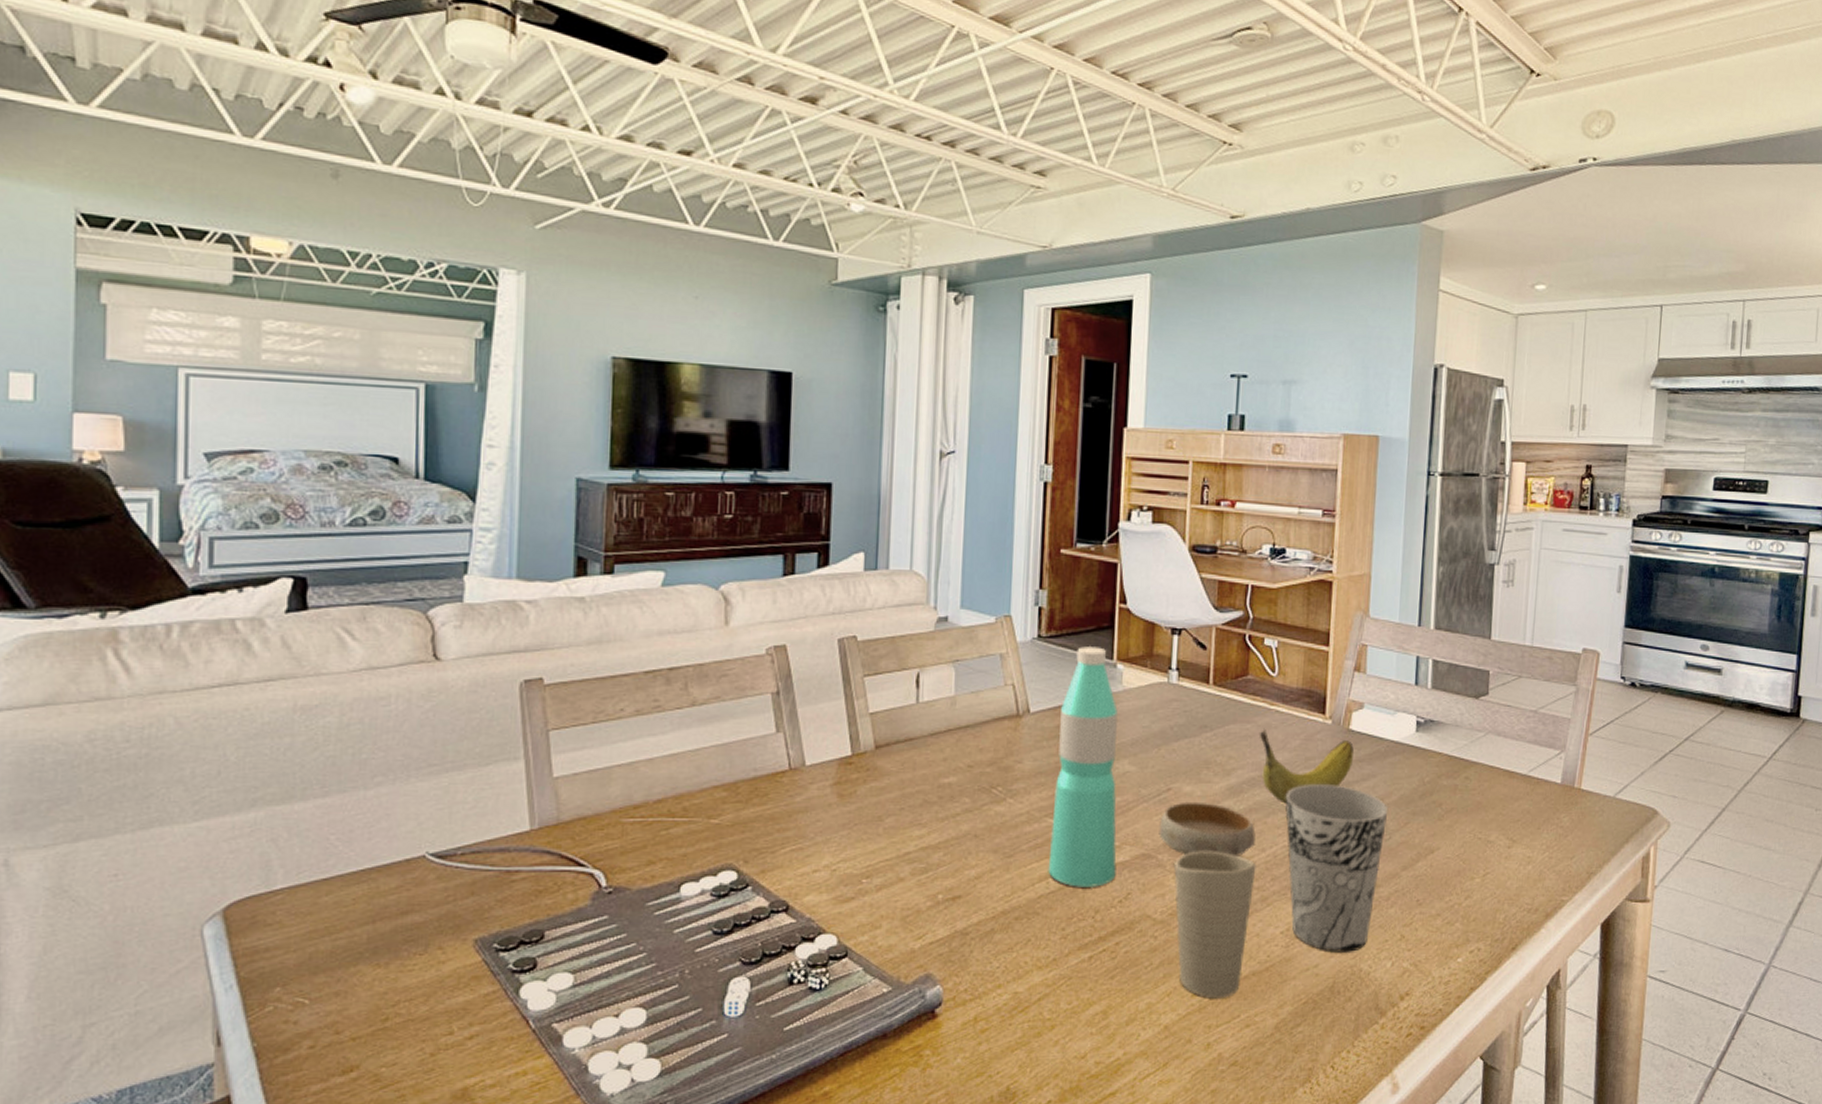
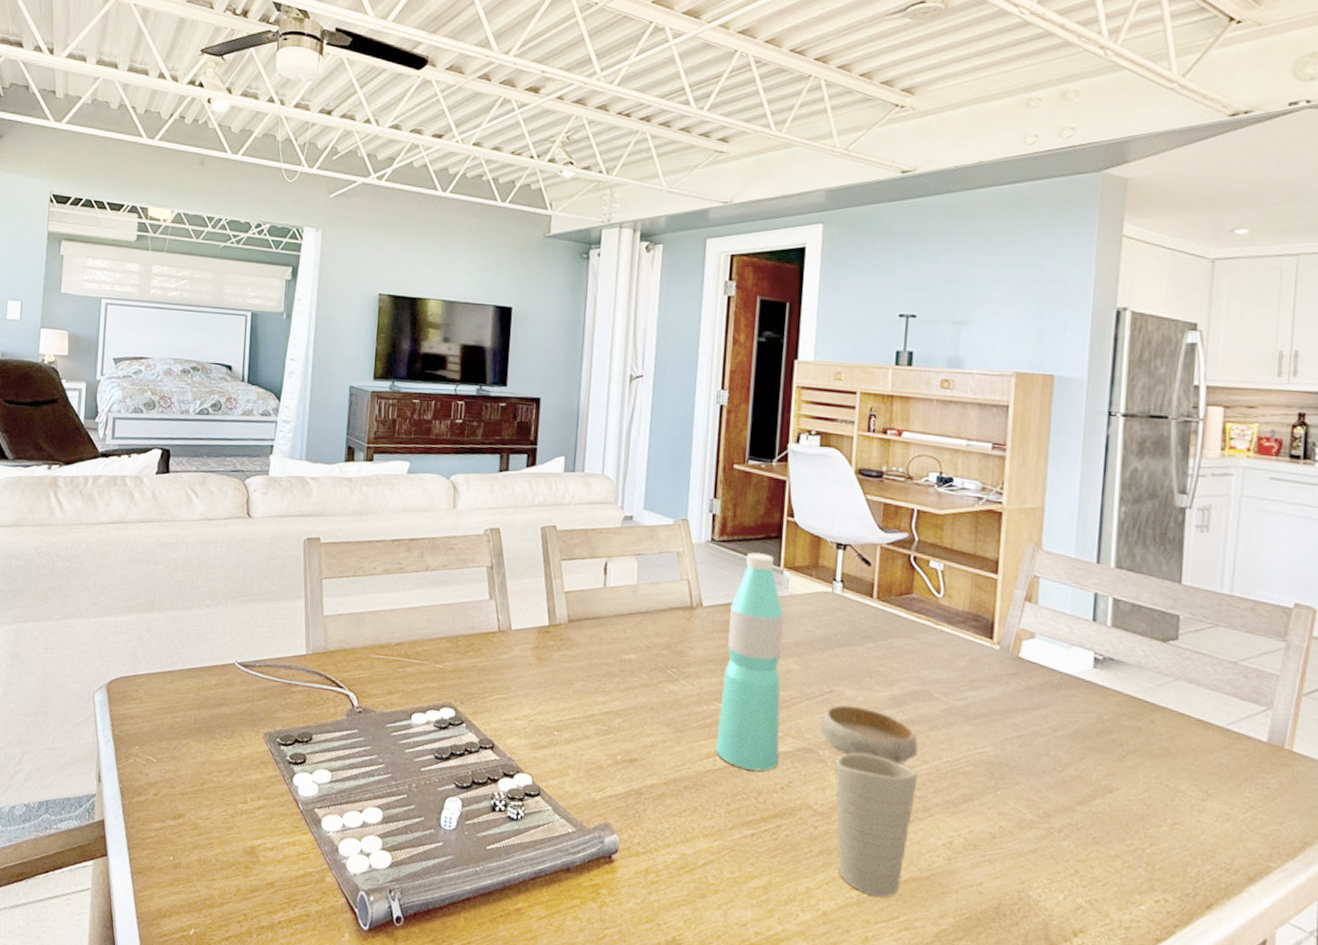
fruit: present [1260,728,1354,804] -> none [924,645,1024,721]
cup: present [1285,785,1389,953] -> none [949,704,1062,877]

